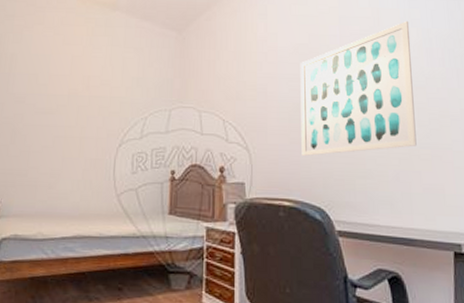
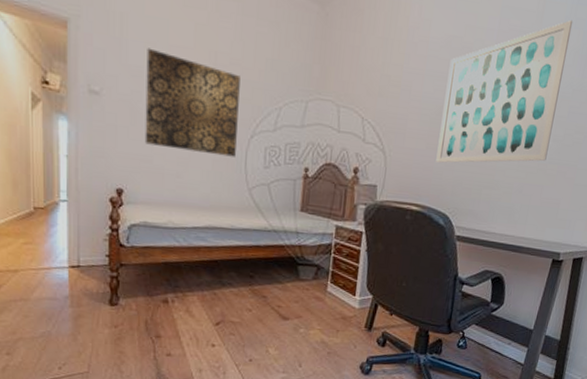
wall art: none [22,78,110,165] -> present [144,47,240,157]

